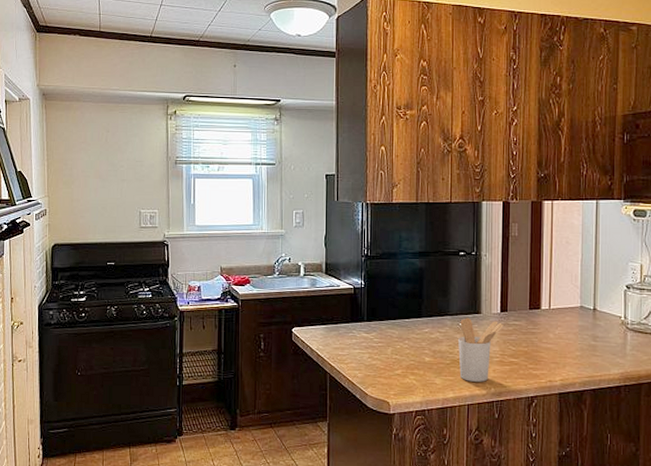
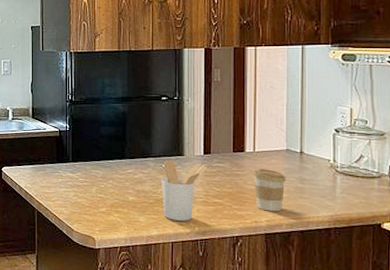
coffee cup: none [548,326,580,370] -> present [253,168,286,212]

